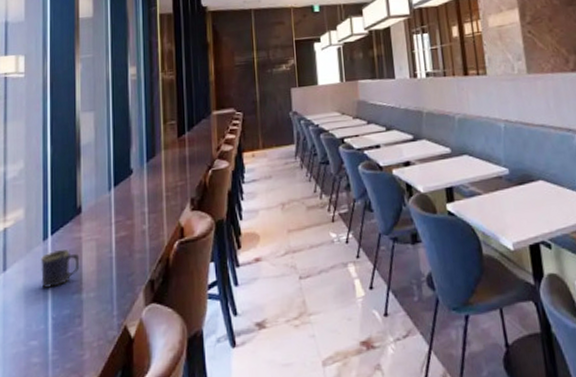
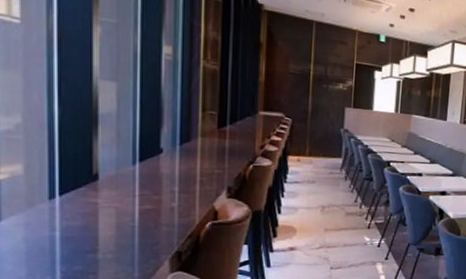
mug: present [41,249,80,289] -> none [46,210,95,245]

